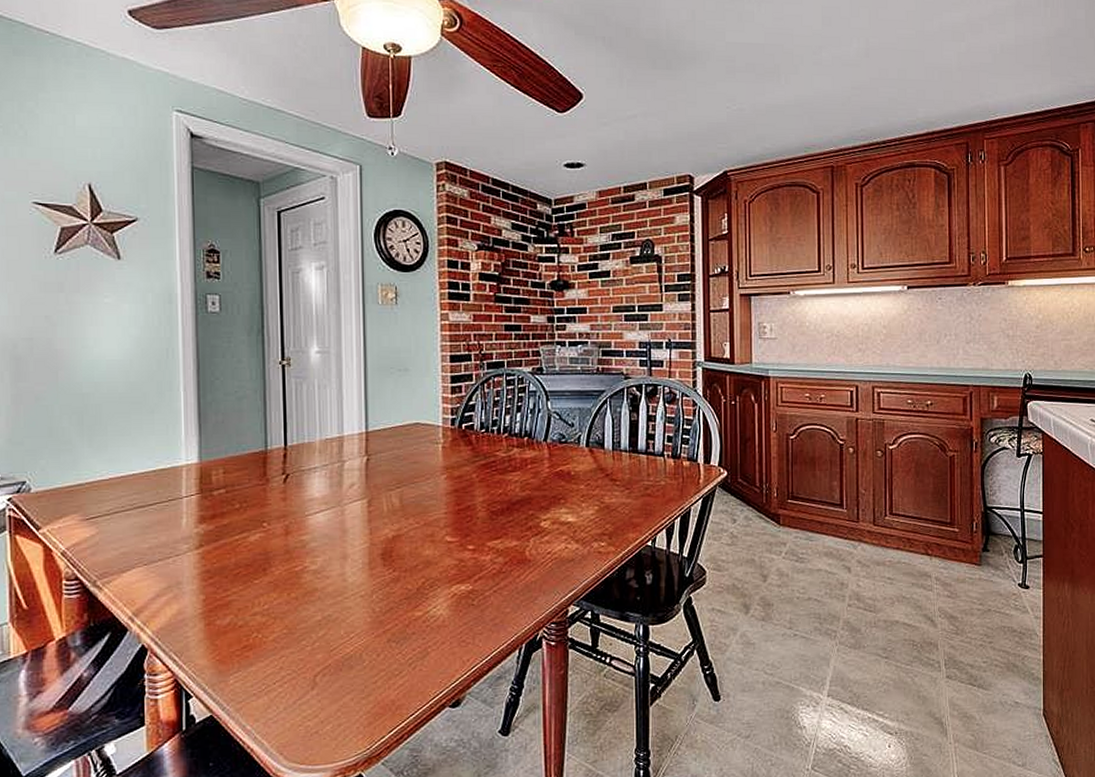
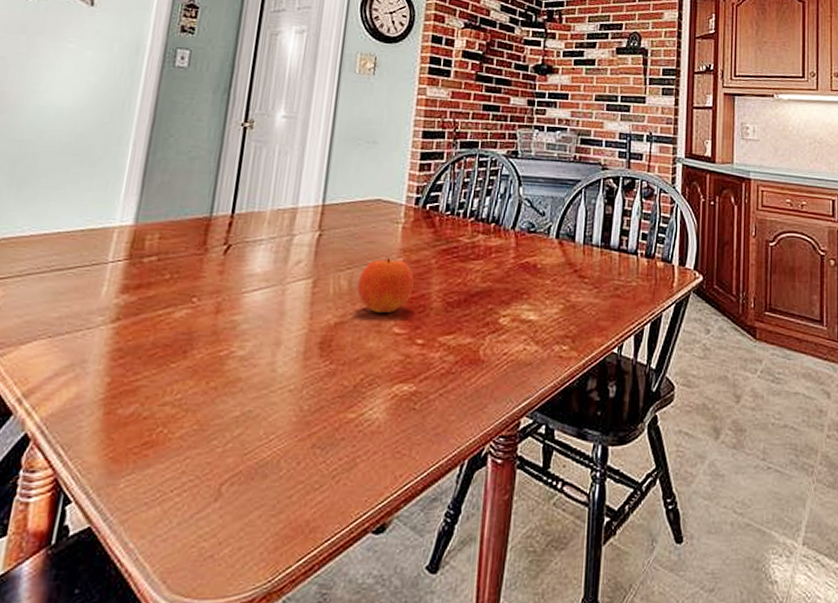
fruit: none [408,476,459,526] -> present [357,258,414,314]

